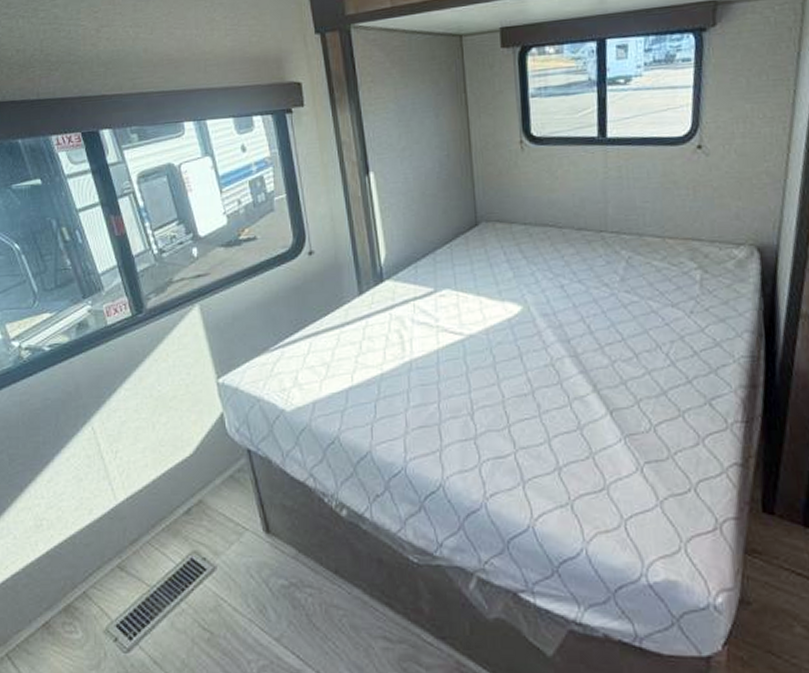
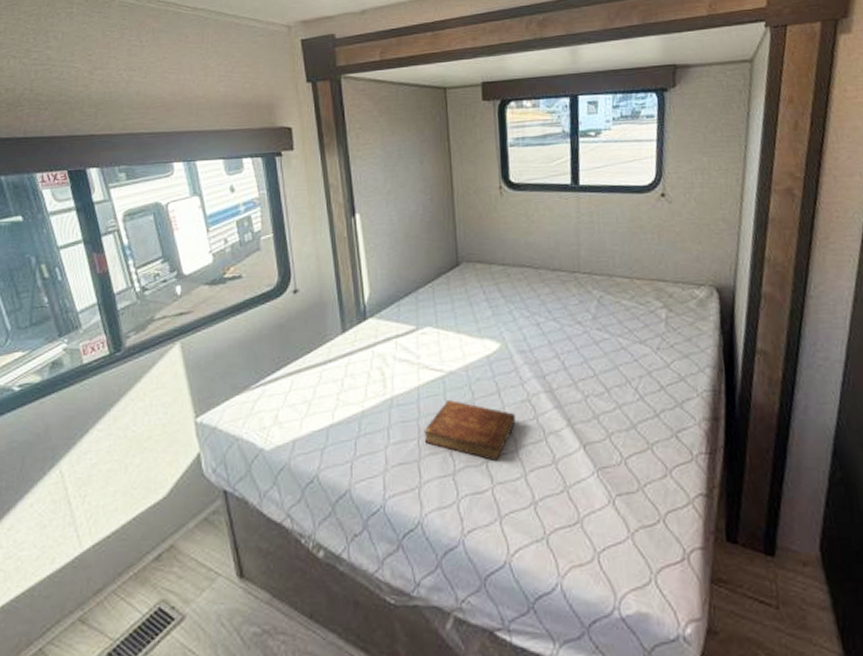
bible: none [444,363,539,427] -> present [424,399,516,462]

